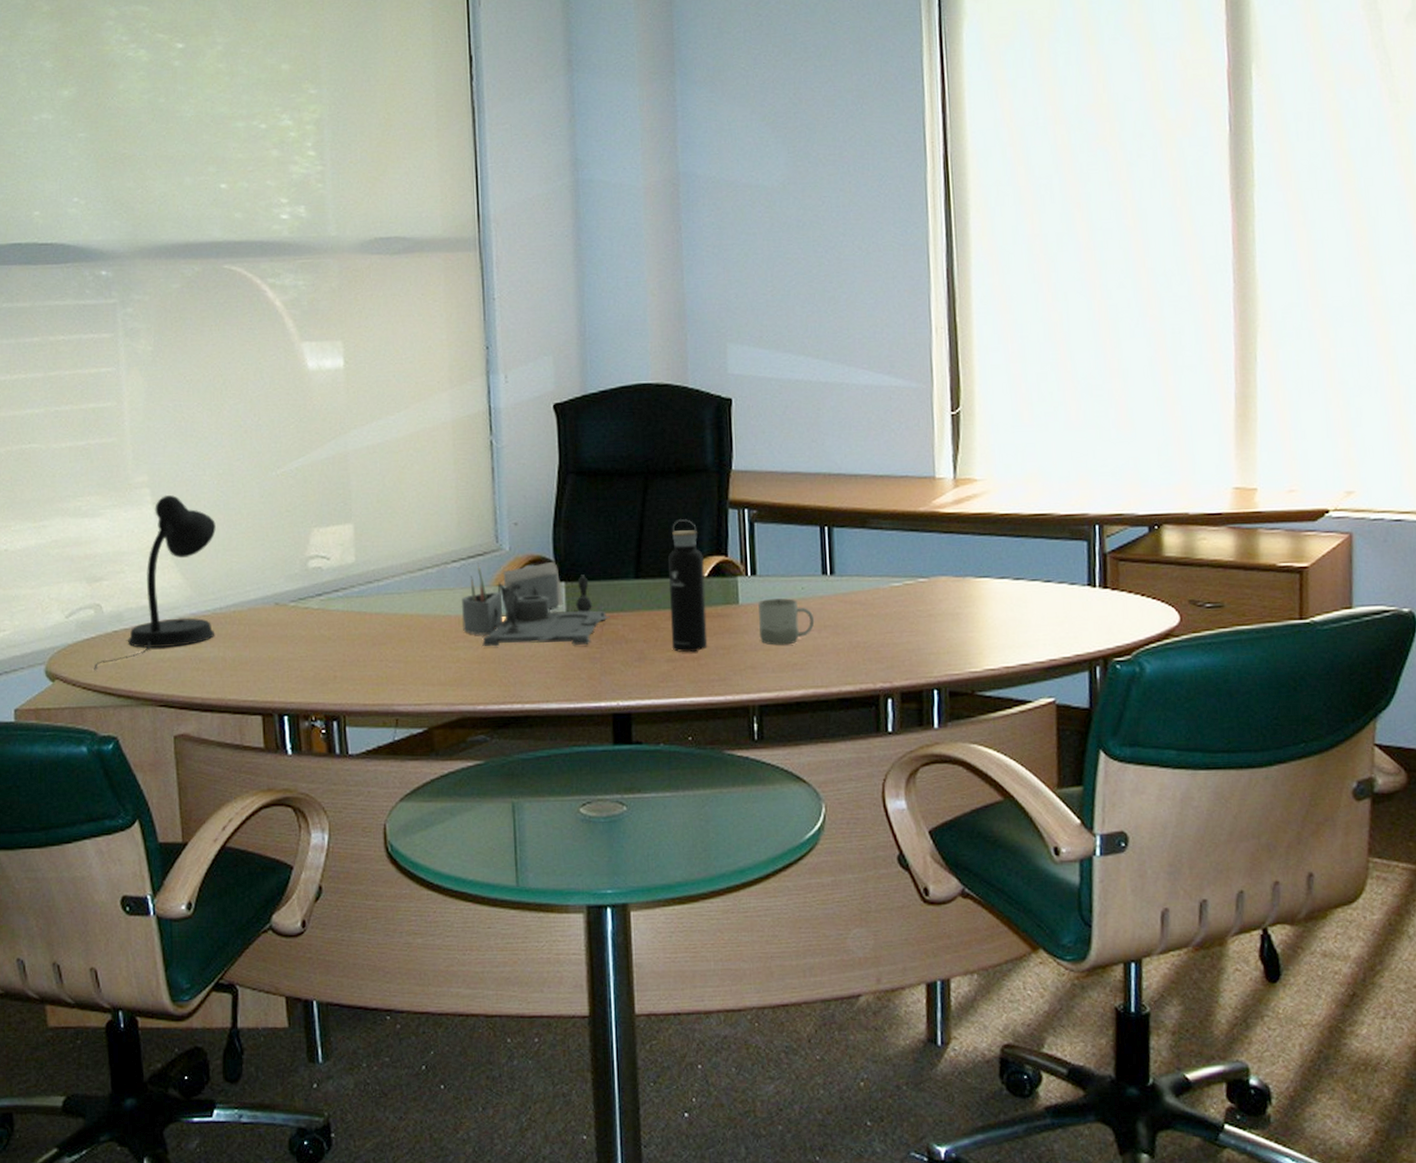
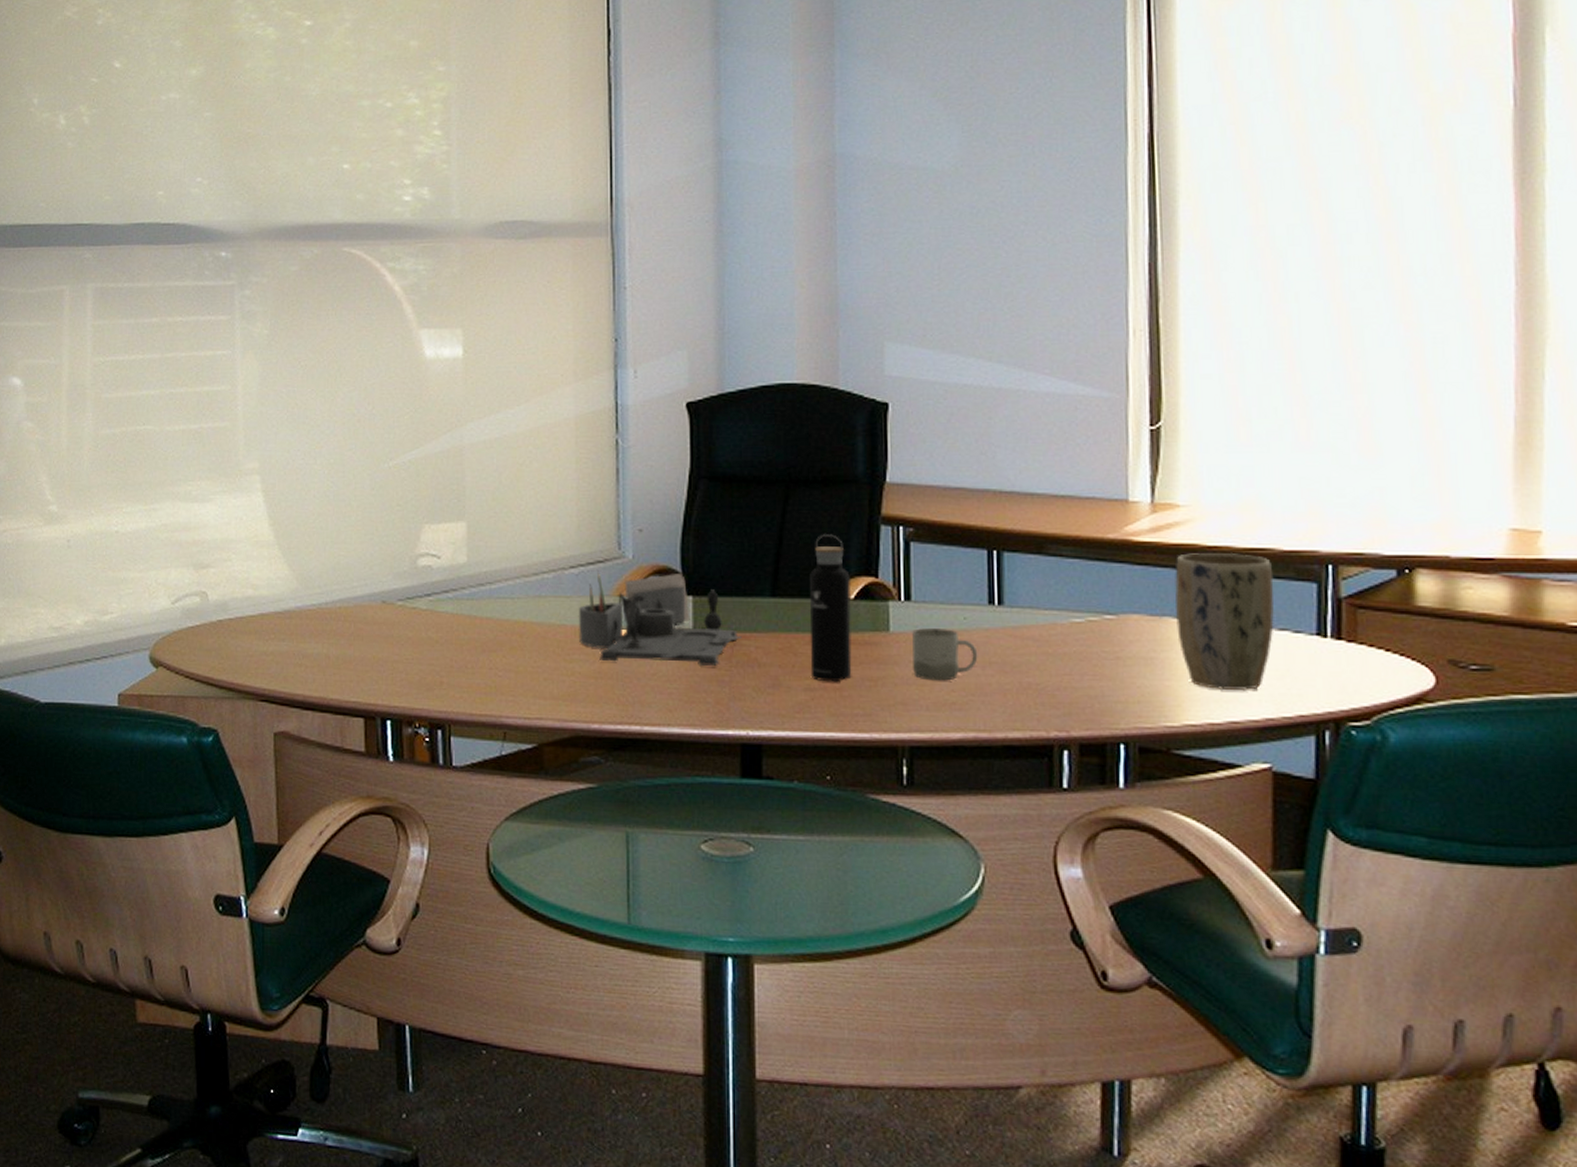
desk lamp: present [94,495,216,671] -> none [197,484,325,660]
plant pot: none [974,519,1054,638] -> present [1175,553,1275,692]

